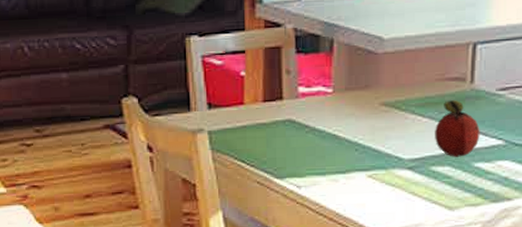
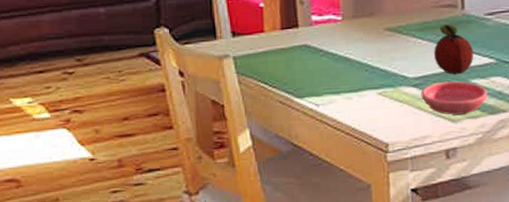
saucer: none [416,164,492,202] -> present [421,81,488,115]

